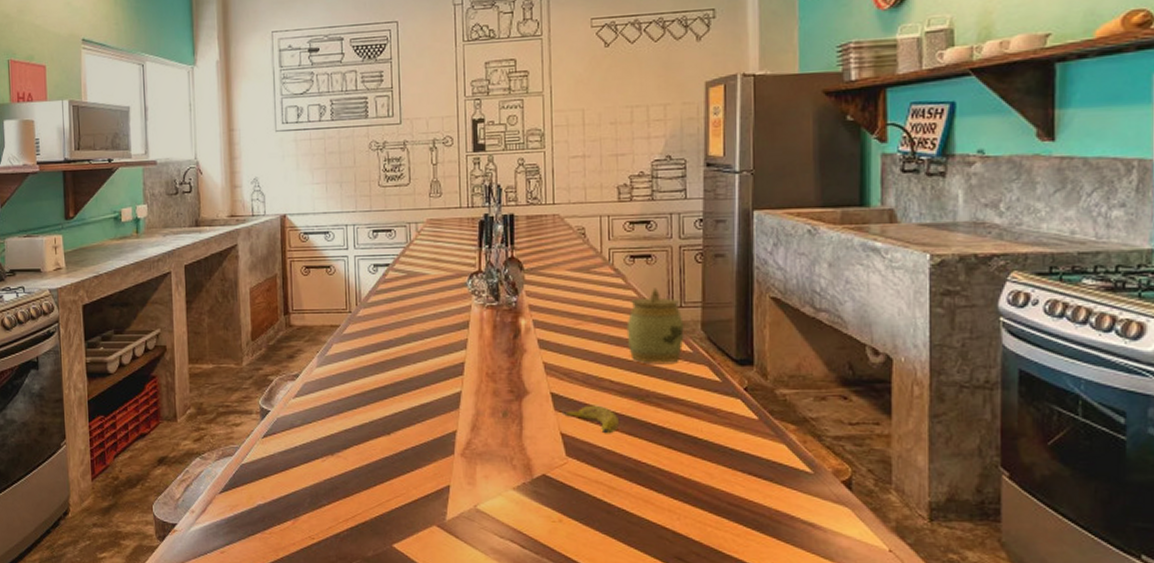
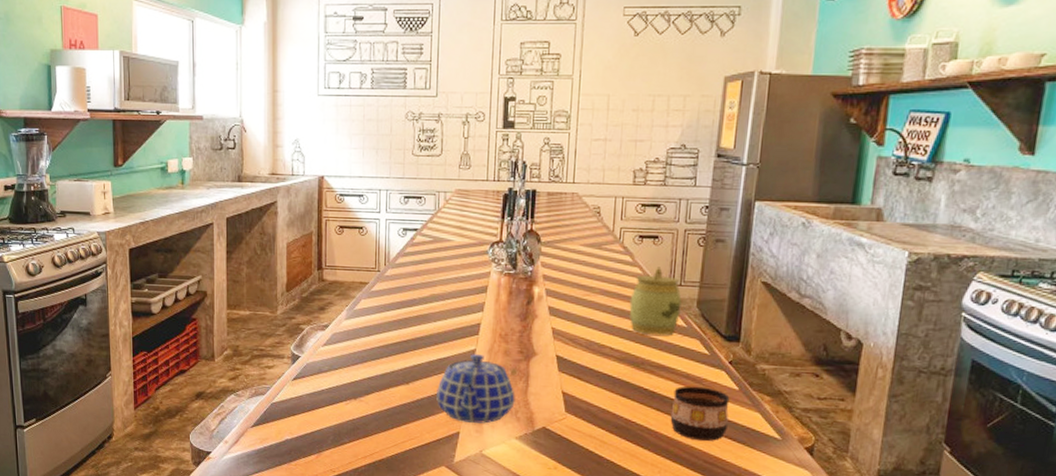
teapot: none [421,397,509,474] -> present [436,354,515,424]
banana: present [562,405,620,434] -> none [565,368,616,395]
cup: none [684,418,750,481] -> present [670,385,730,442]

